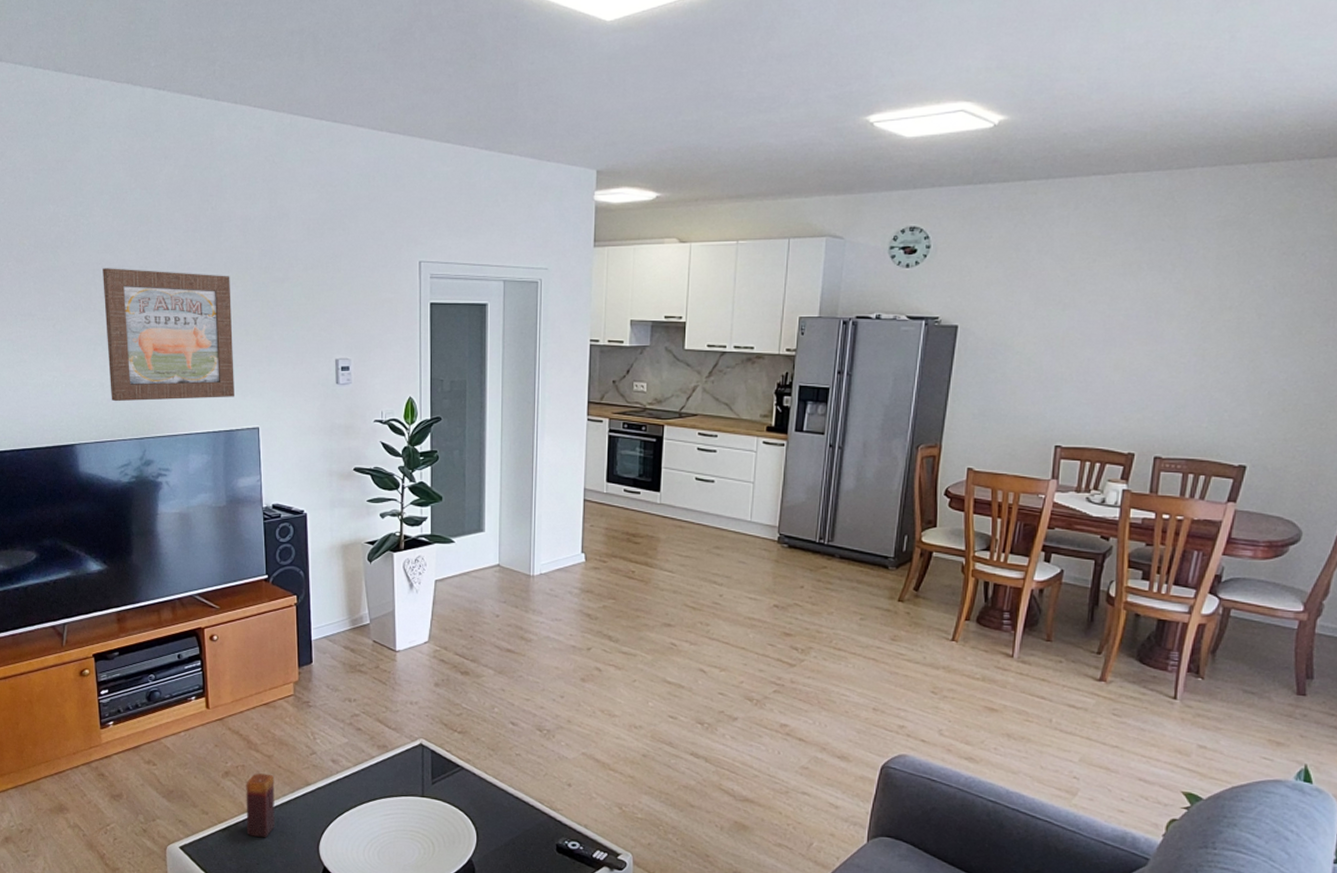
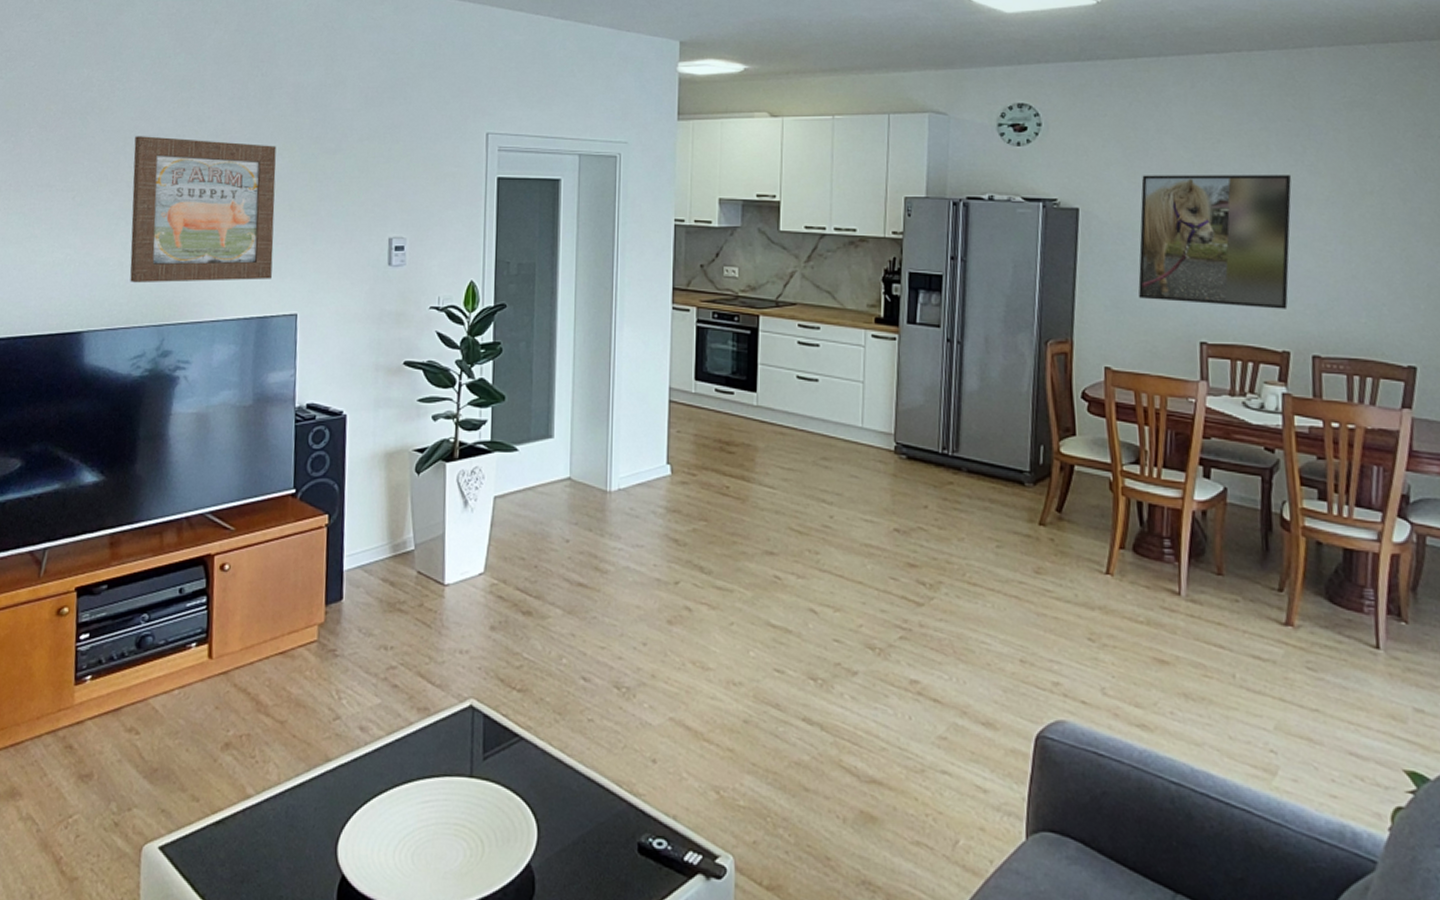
candle: present [246,773,275,838] -> none [247,745,287,835]
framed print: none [1005,292,1157,416] -> present [1138,175,1292,309]

